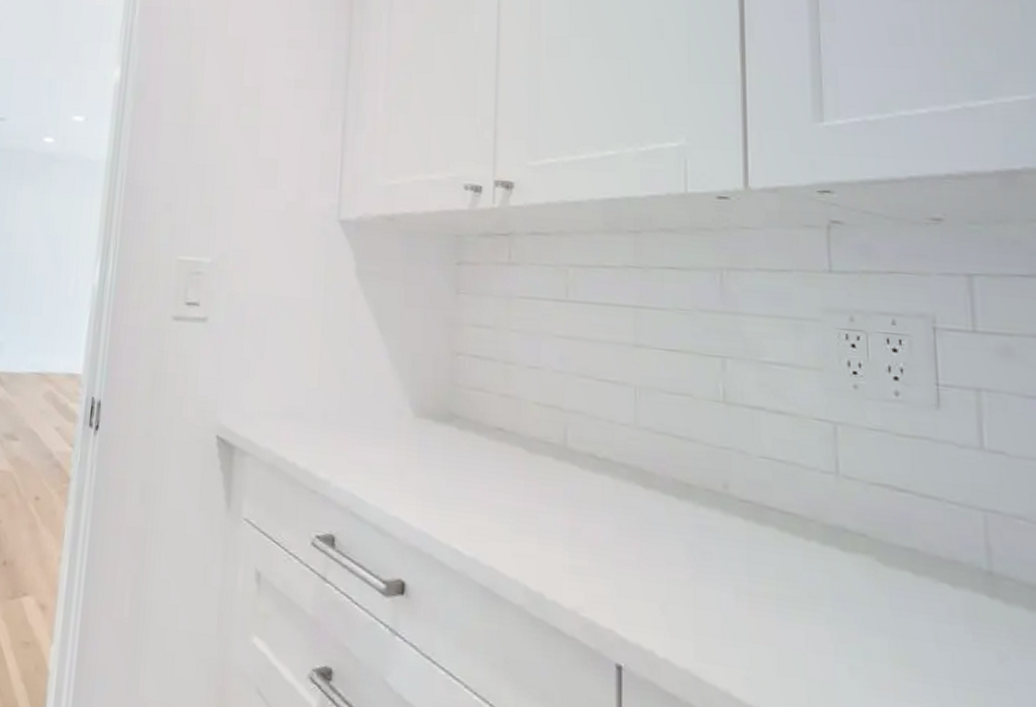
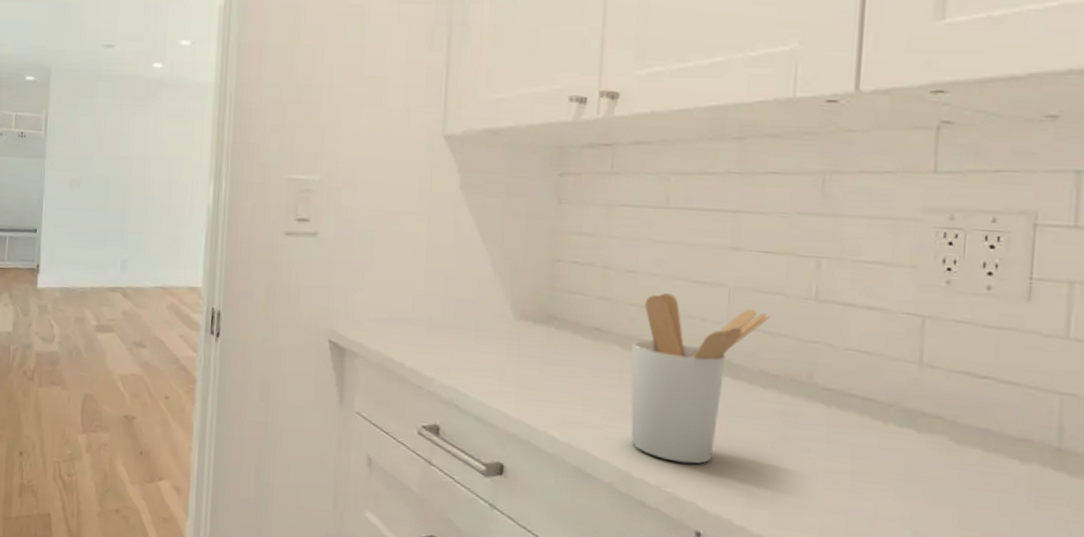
utensil holder: none [537,392,679,585] -> present [631,293,770,464]

